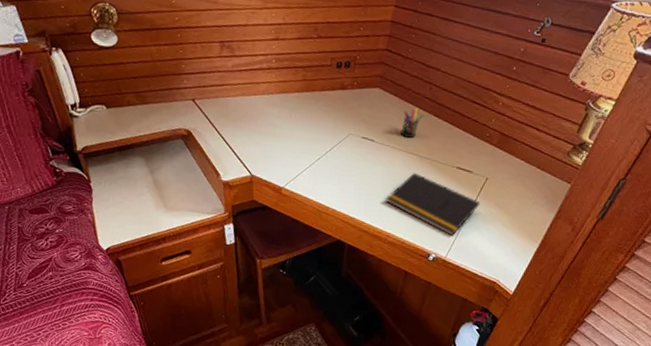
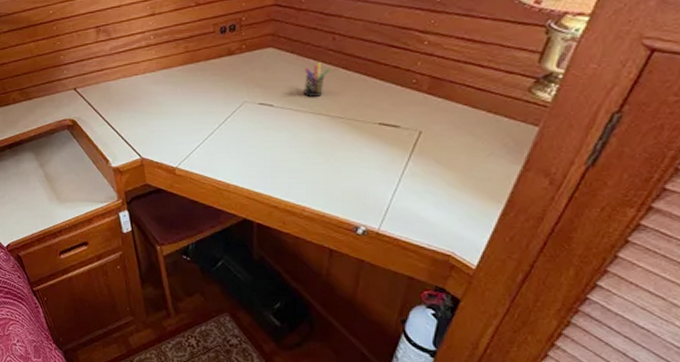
notepad: present [386,173,481,236] -> none [295,136,416,204]

